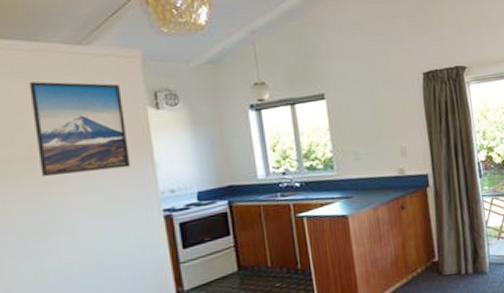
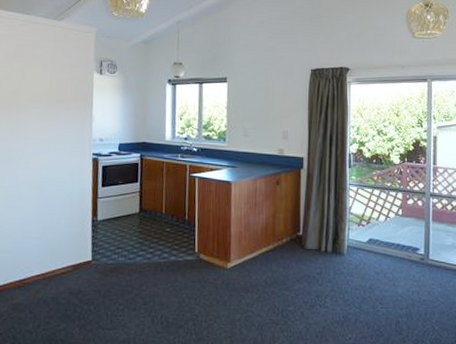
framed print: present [29,81,131,177] -> none [15,44,78,117]

